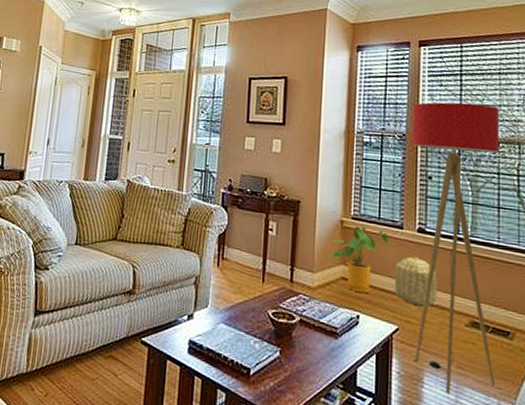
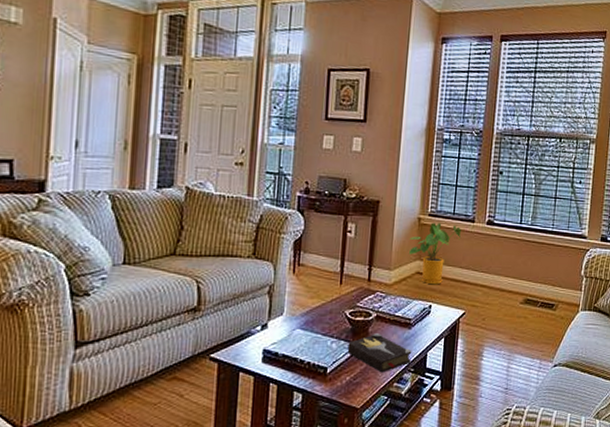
hardback book: none [270,338,340,384] -> present [347,333,412,373]
basket: present [394,256,437,306] -> none [463,246,501,290]
floor lamp: present [412,102,500,395] -> none [477,99,565,363]

